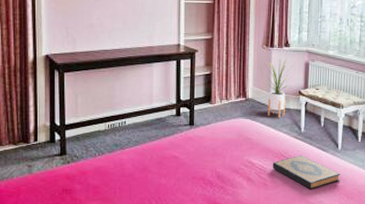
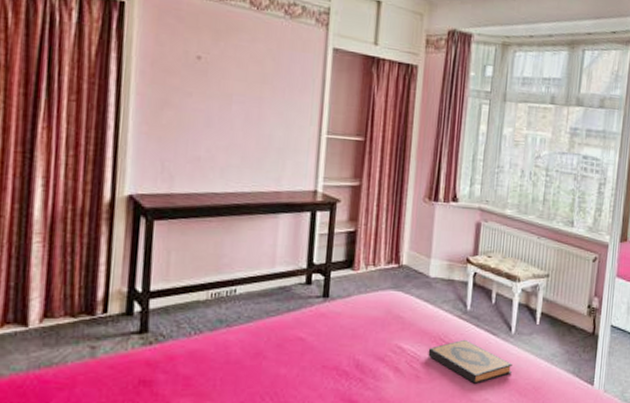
house plant: present [264,58,292,118] -> none [422,216,460,292]

